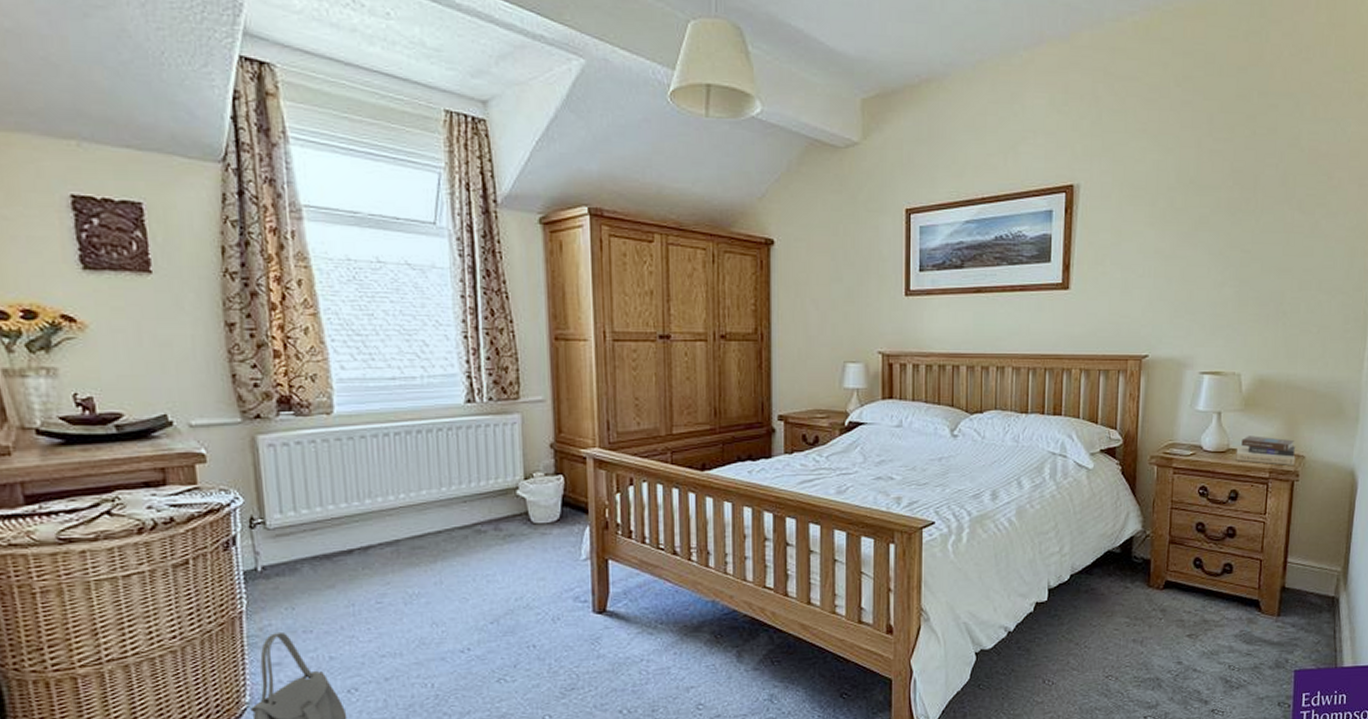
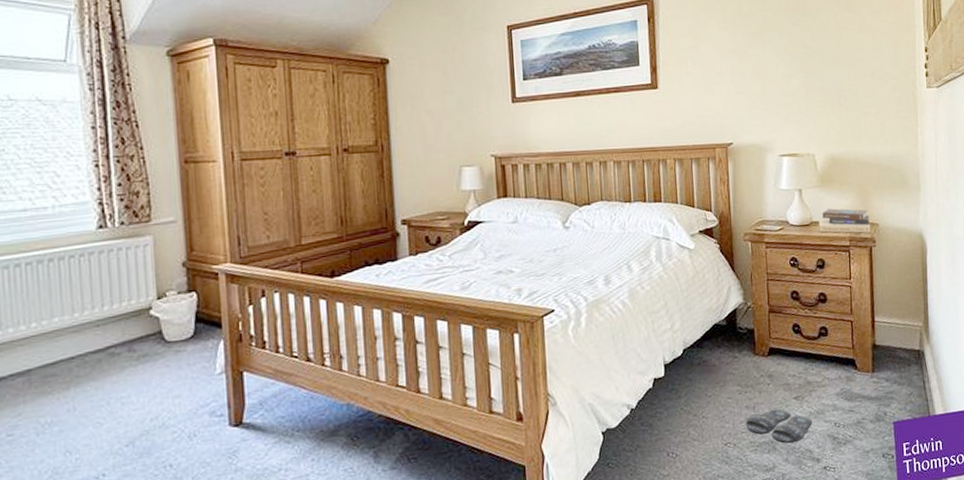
slippers: none [1131,645,1204,682] -> present [746,408,812,443]

